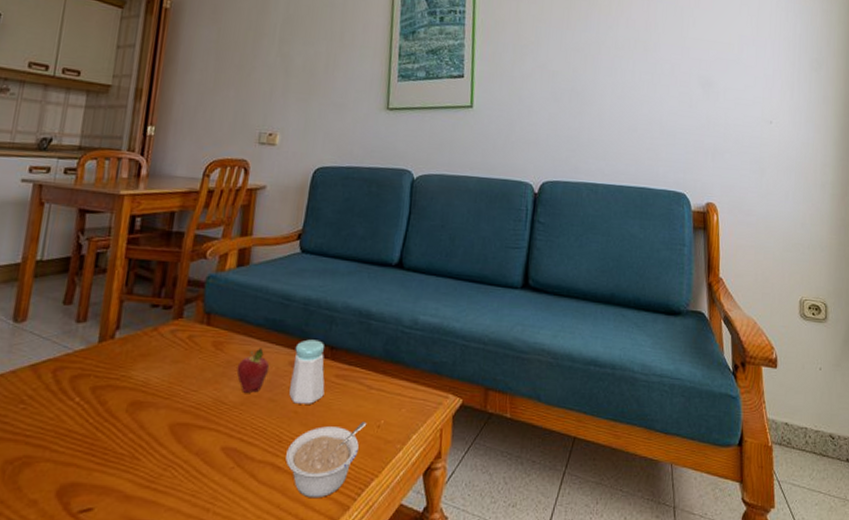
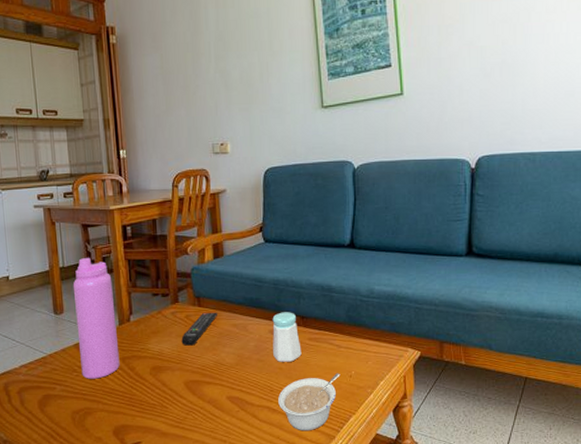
water bottle: none [31,250,103,415] -> present [72,257,120,379]
remote control: none [176,333,229,376] -> present [181,312,217,346]
fruit: present [236,348,270,393] -> none [228,321,254,356]

